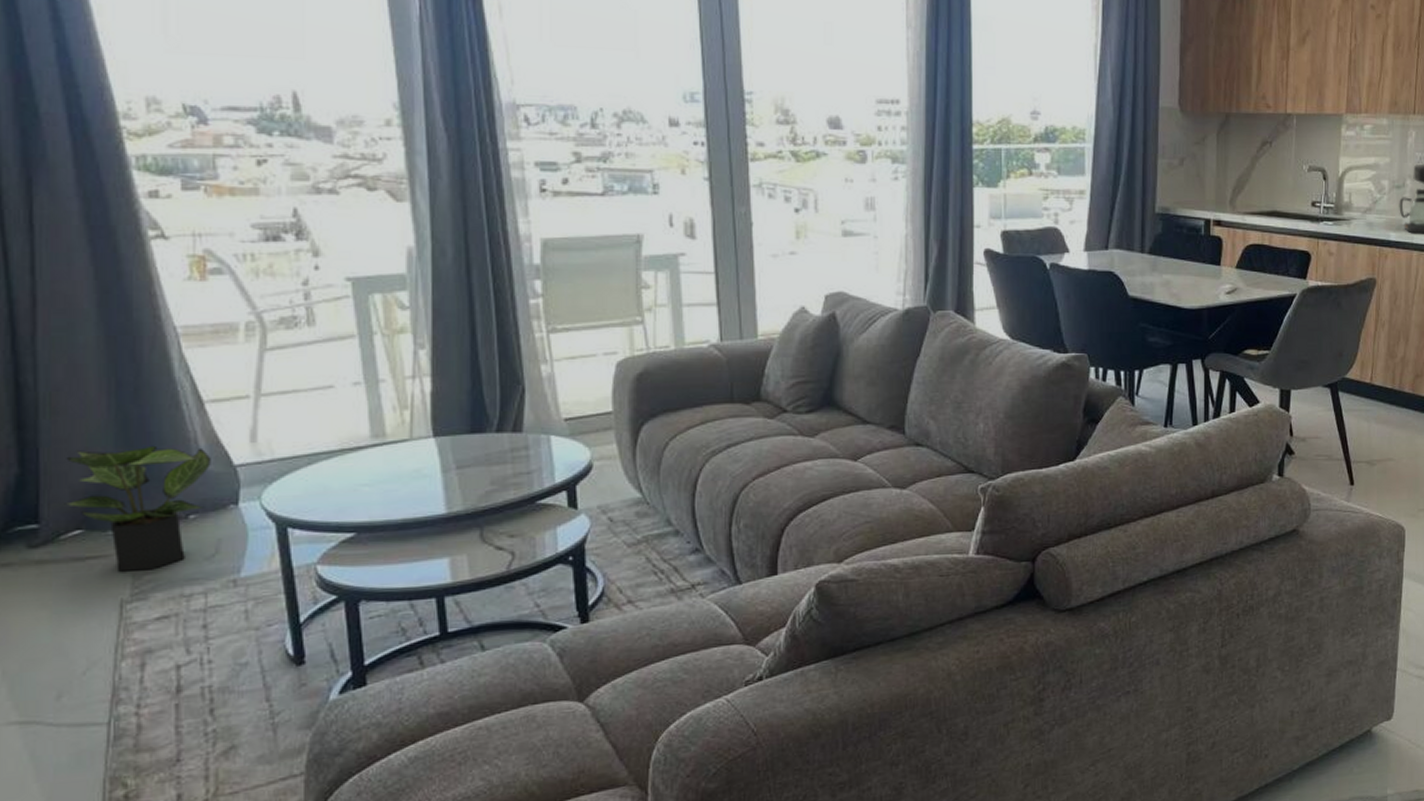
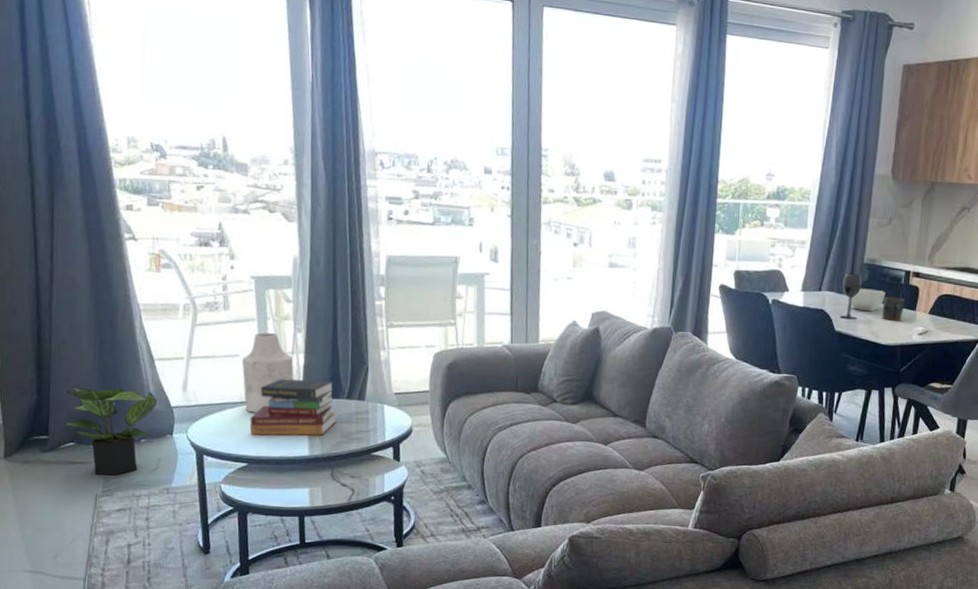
vase: none [340,353,418,463] -> present [242,332,294,413]
books: none [355,410,483,493] -> present [249,379,337,436]
wine glass: none [1132,226,1156,280] -> present [839,273,863,319]
bowl: none [1141,243,1184,269] -> present [849,288,886,311]
mug: none [1181,251,1206,279] -> present [881,297,904,321]

